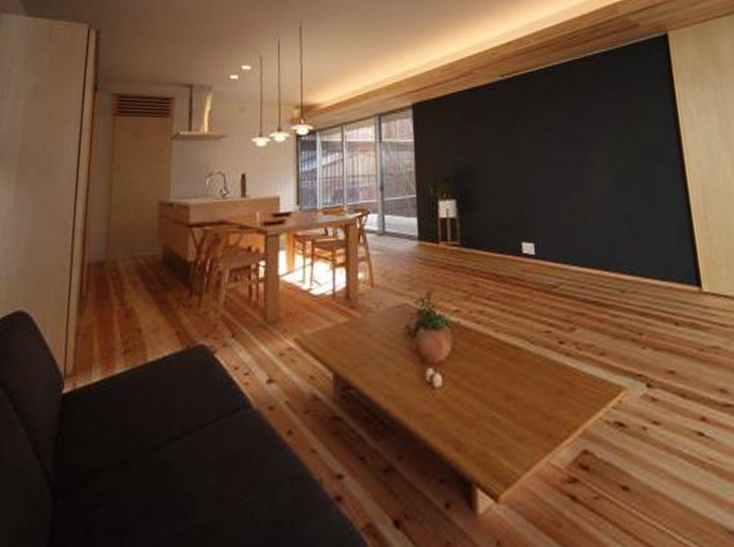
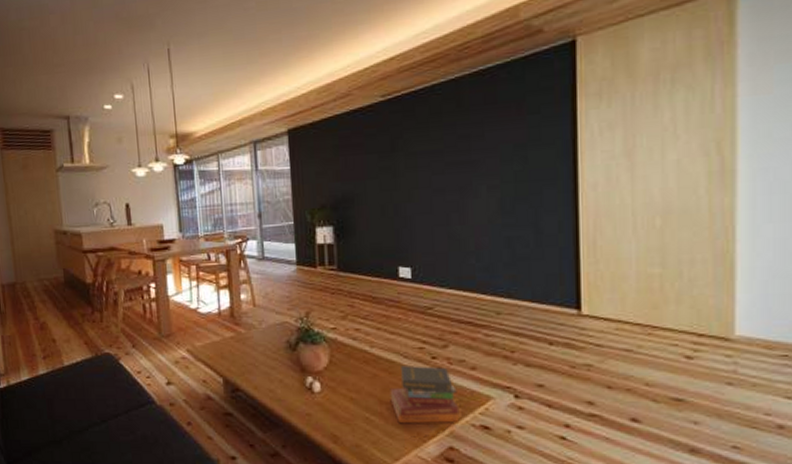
books: none [516,352,593,422] -> present [389,366,460,423]

